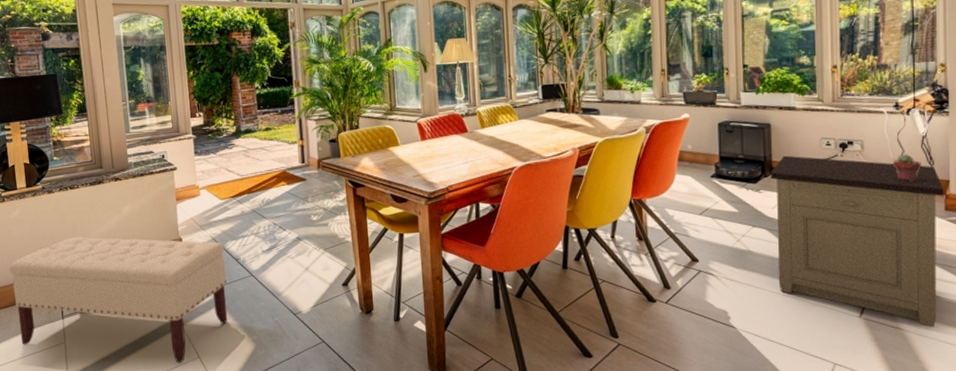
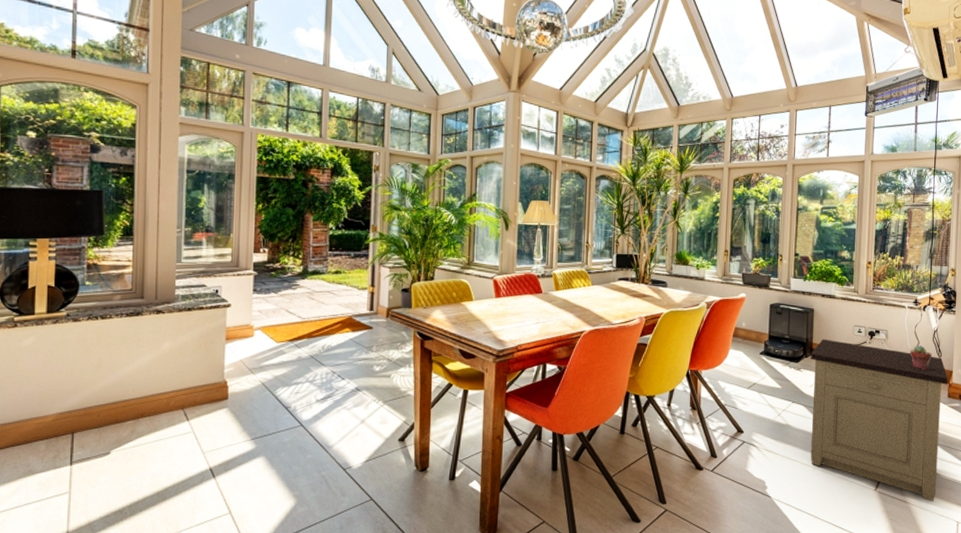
bench: present [9,237,228,363] -> none [10,373,274,519]

